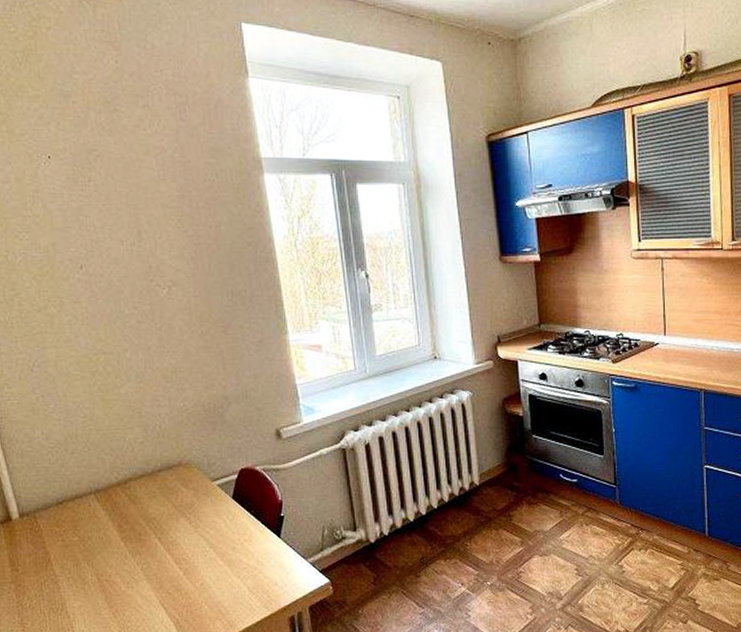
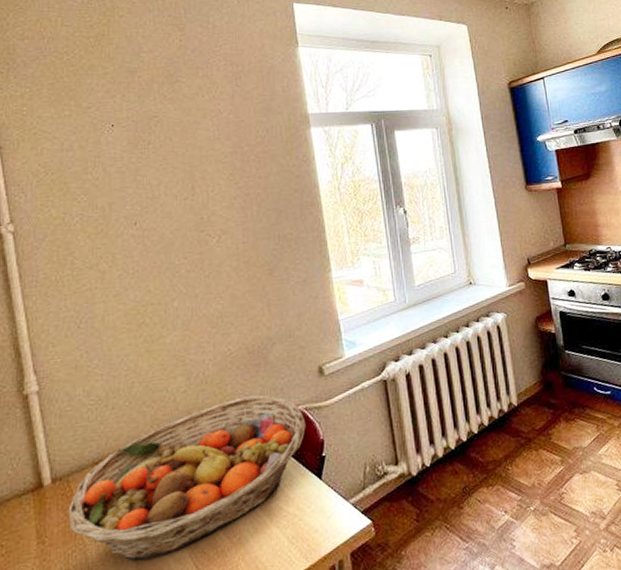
fruit basket: none [37,452,264,594] -> present [68,395,306,561]

